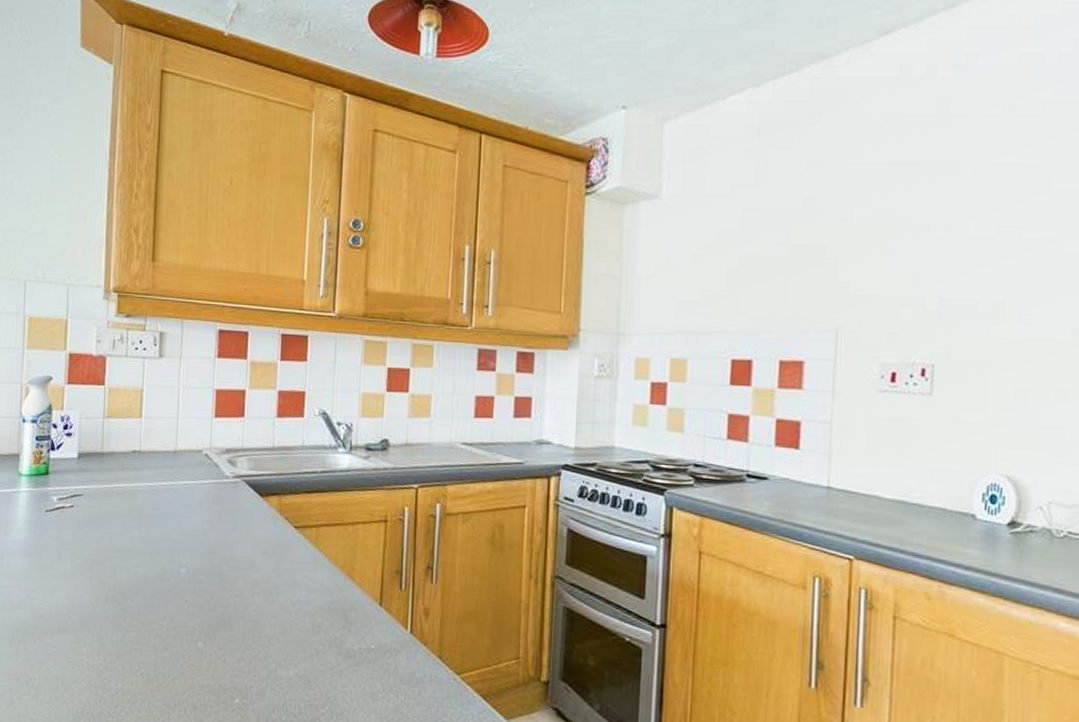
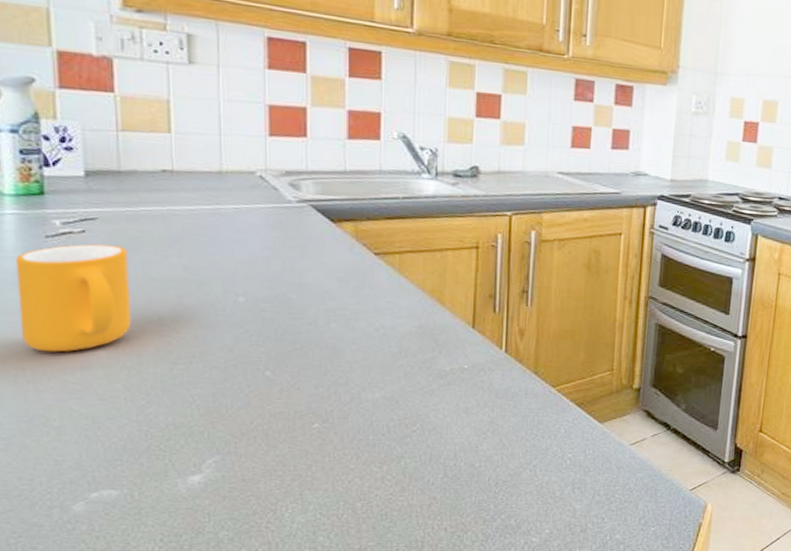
mug: none [21,517,102,616] -> present [15,244,131,352]

